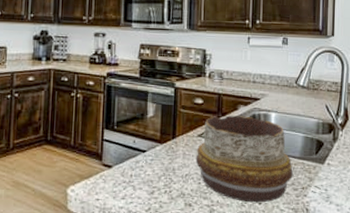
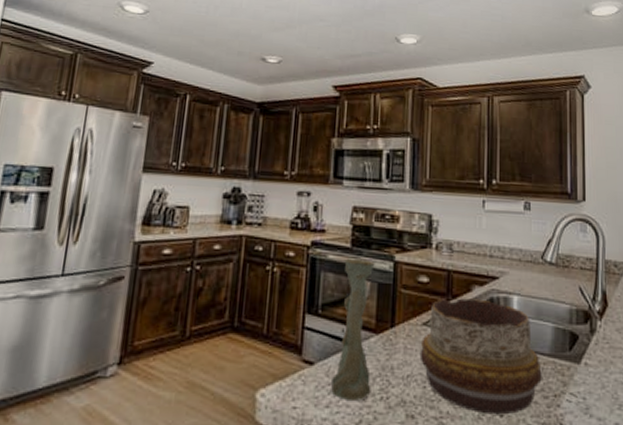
vase: none [125,86,159,194] -> present [330,258,375,401]

